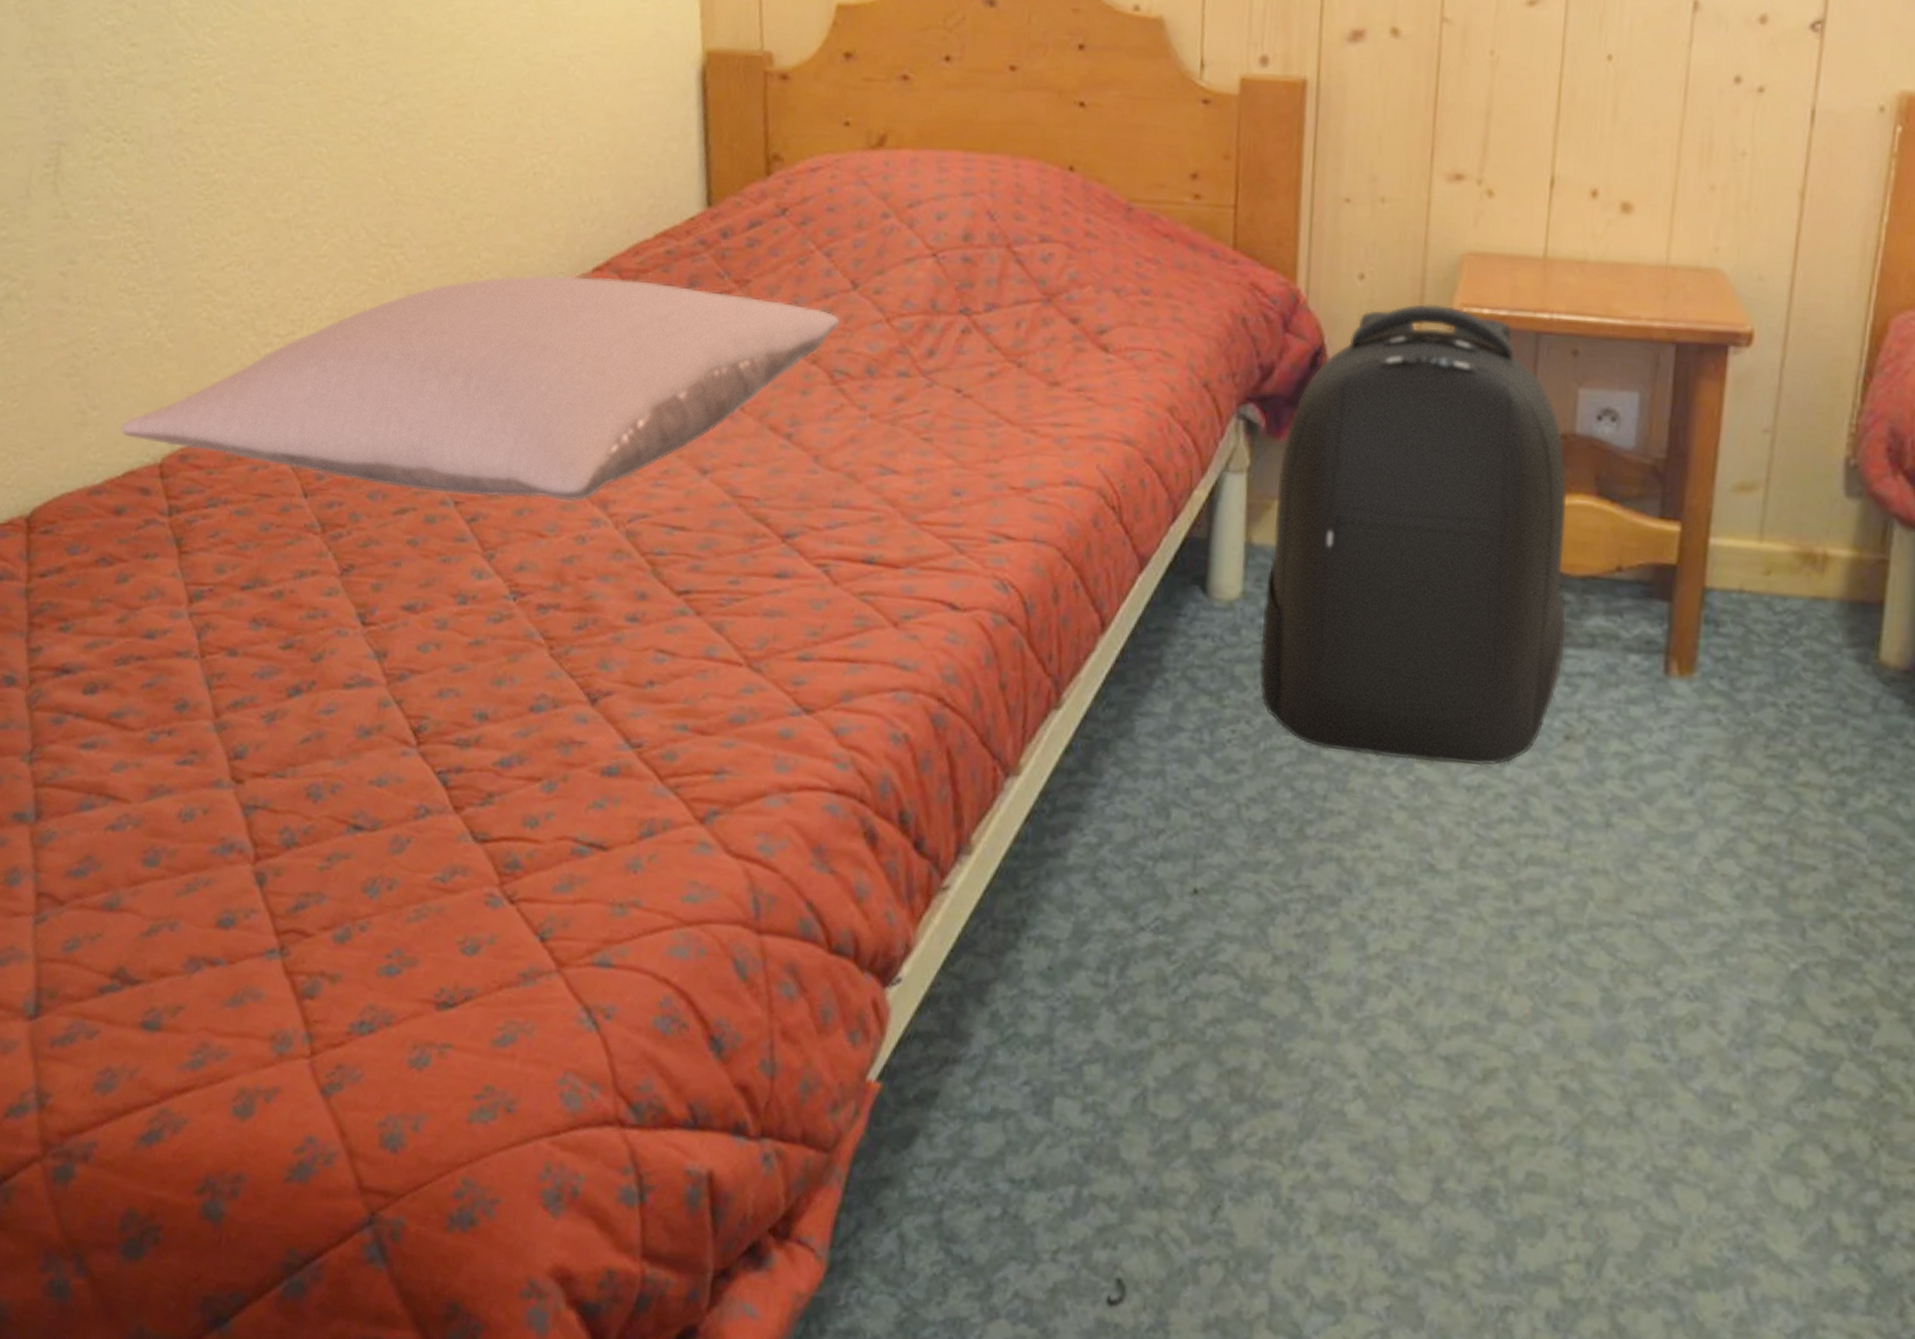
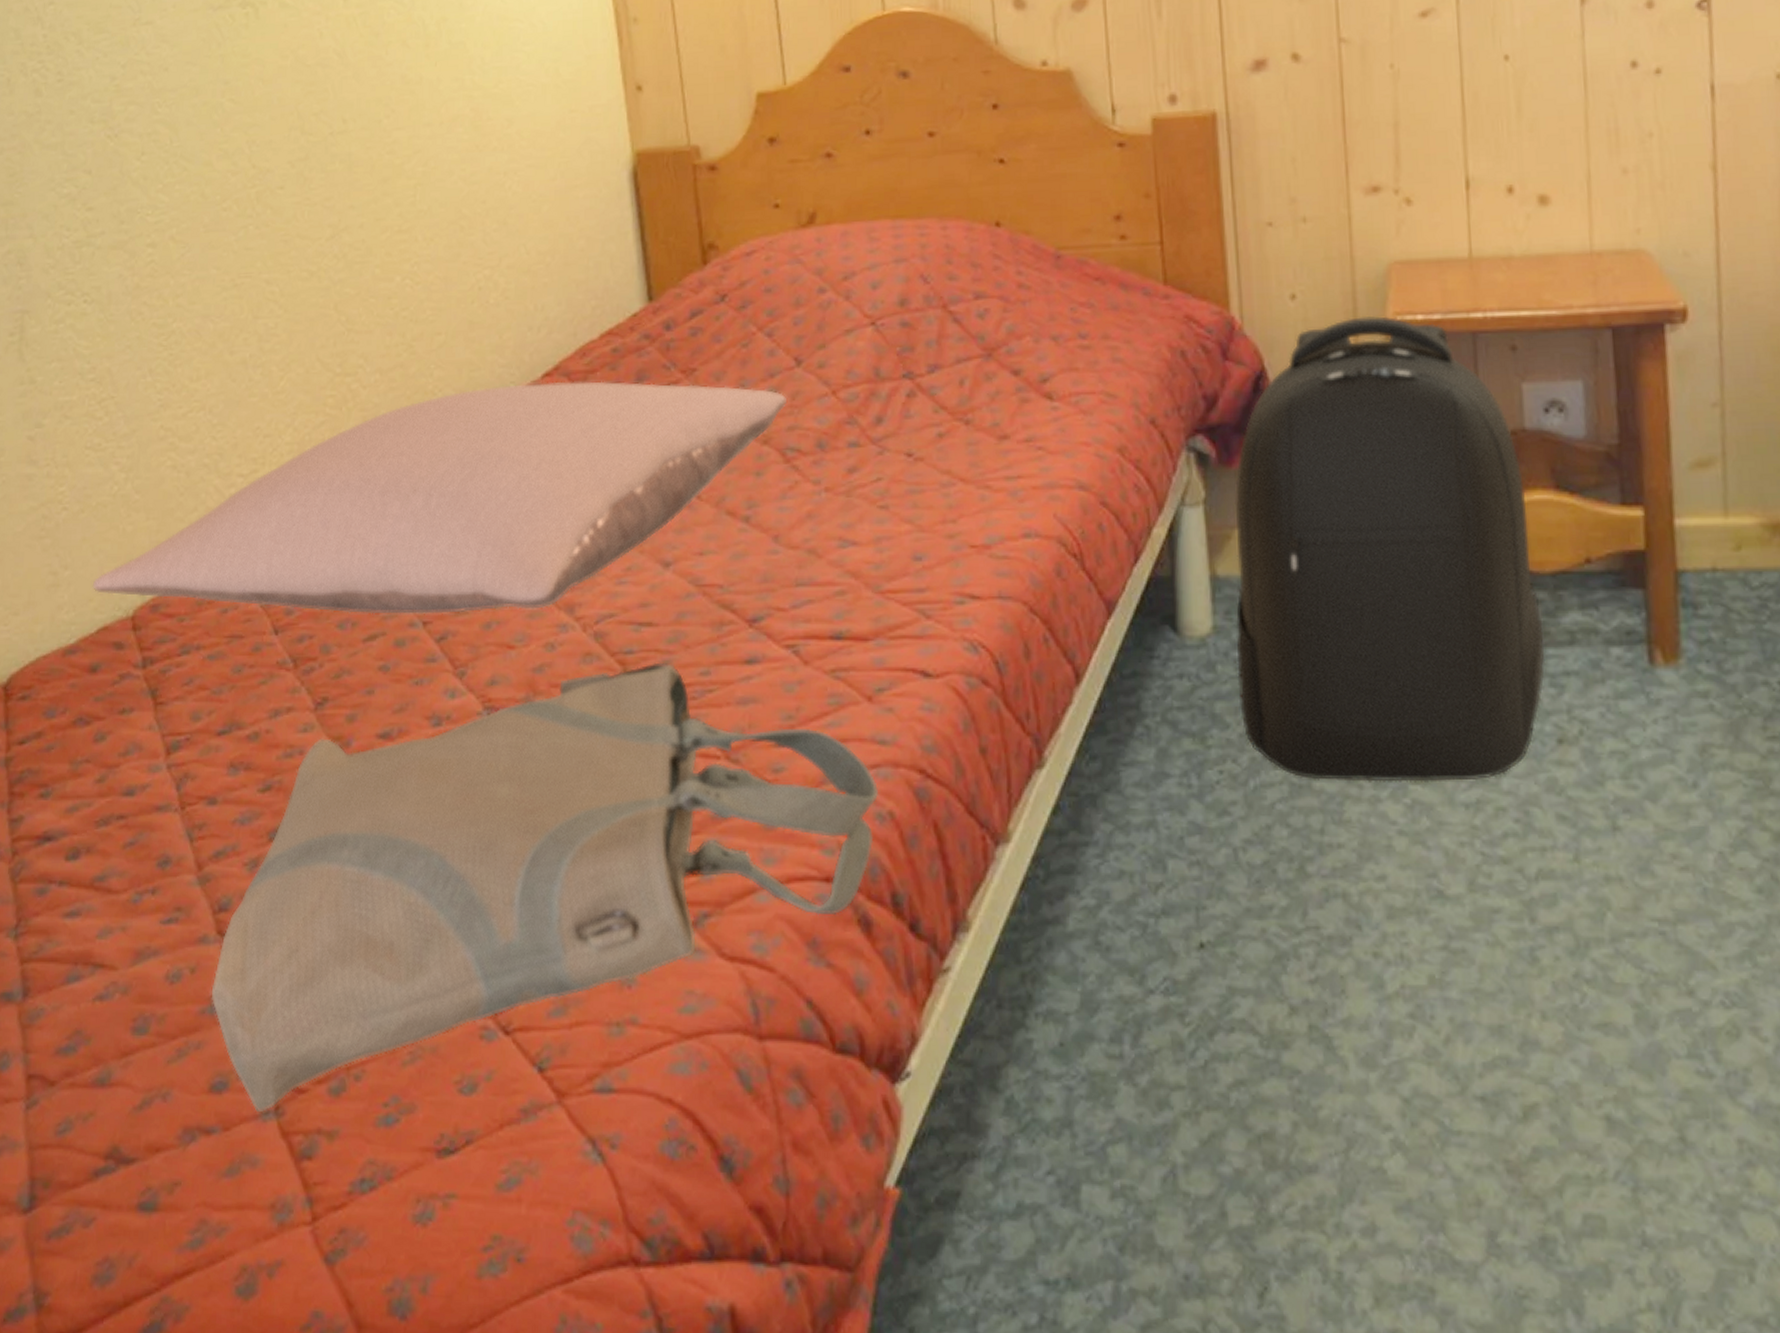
tote bag: none [222,566,897,952] -> present [211,662,879,1113]

